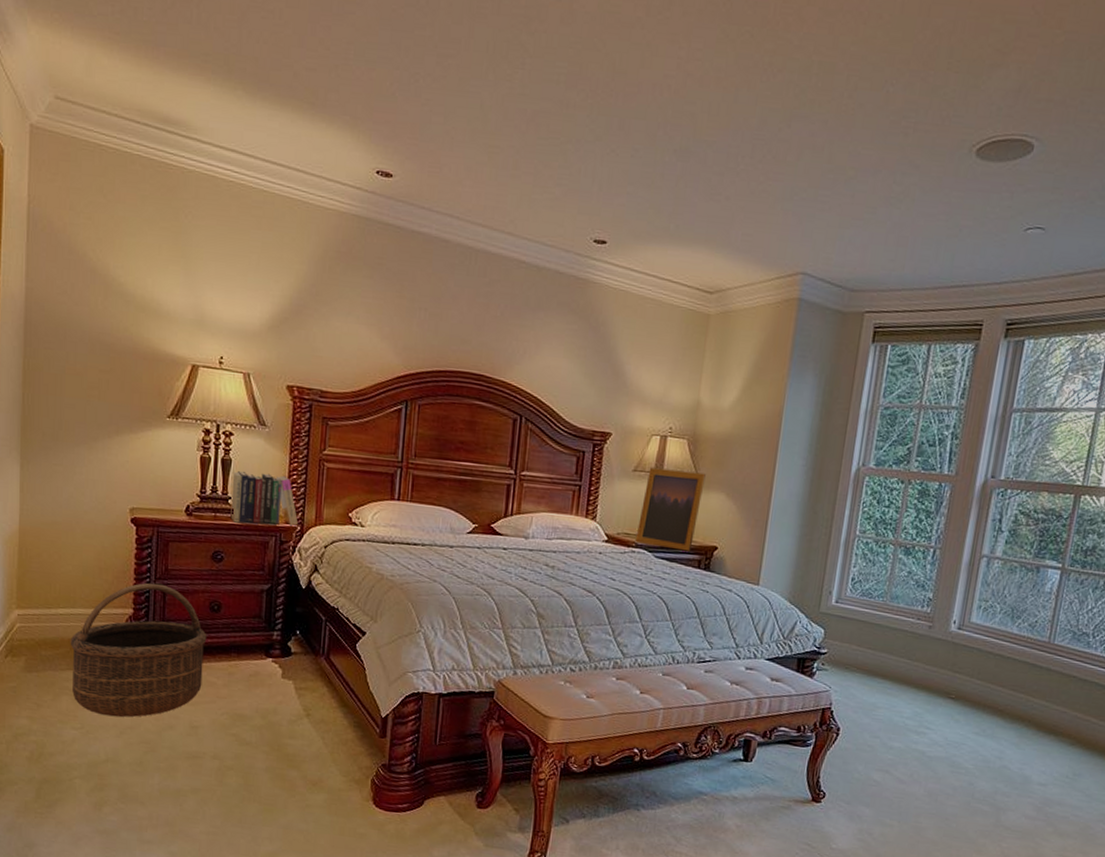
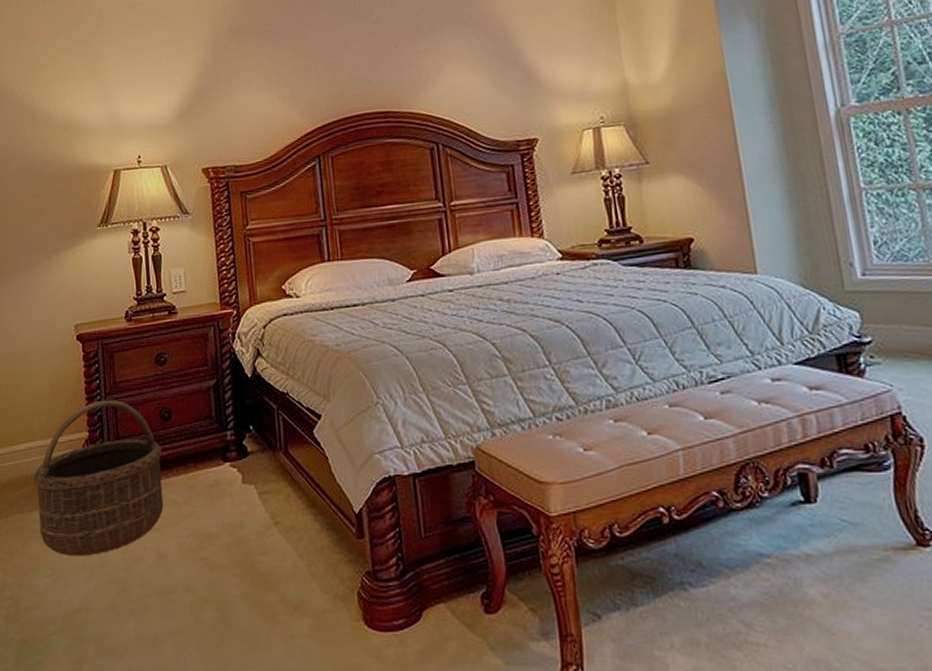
books: present [230,471,299,526] -> none [164,259,234,320]
picture frame: present [635,467,706,552] -> none [589,158,663,254]

